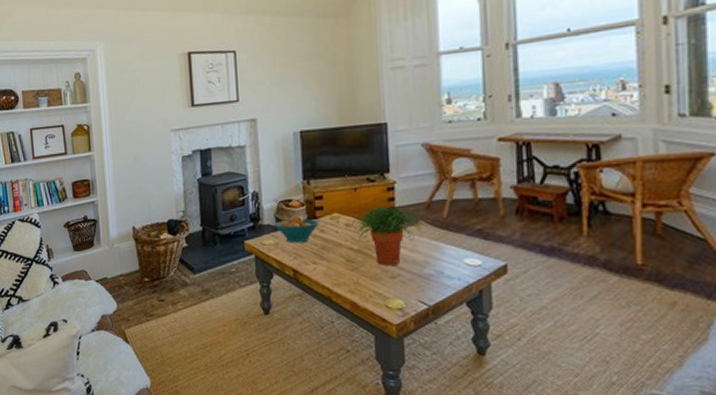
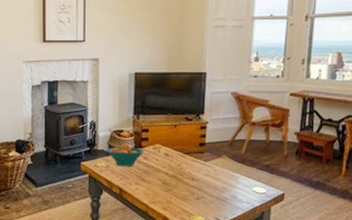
potted plant: present [352,204,422,265] -> none [170,140,225,189]

